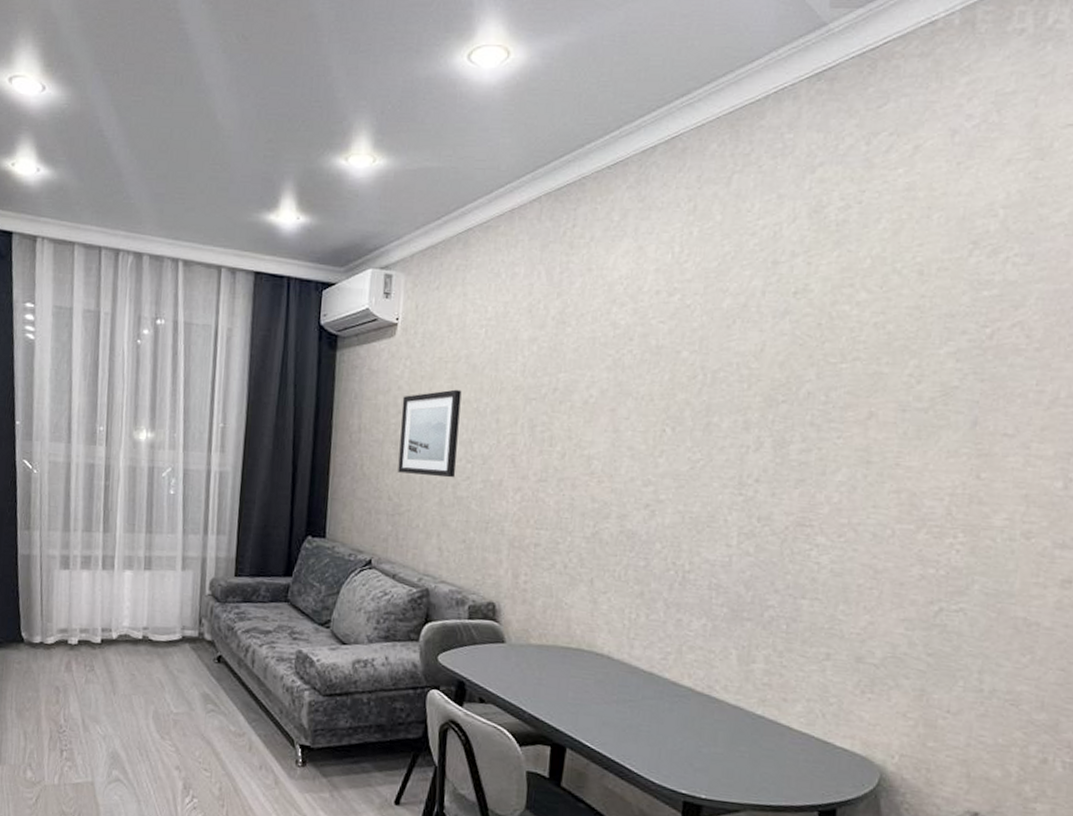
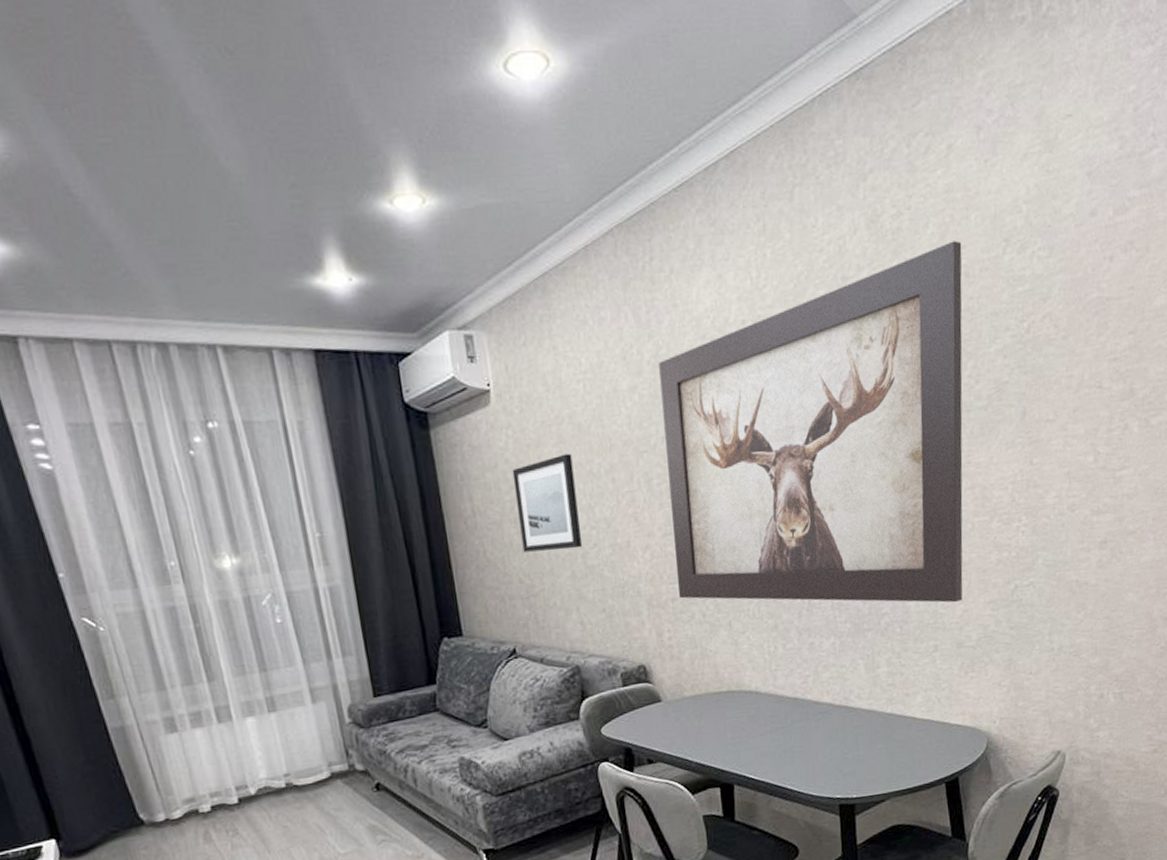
wall art: none [542,238,919,612] -> present [659,241,963,603]

